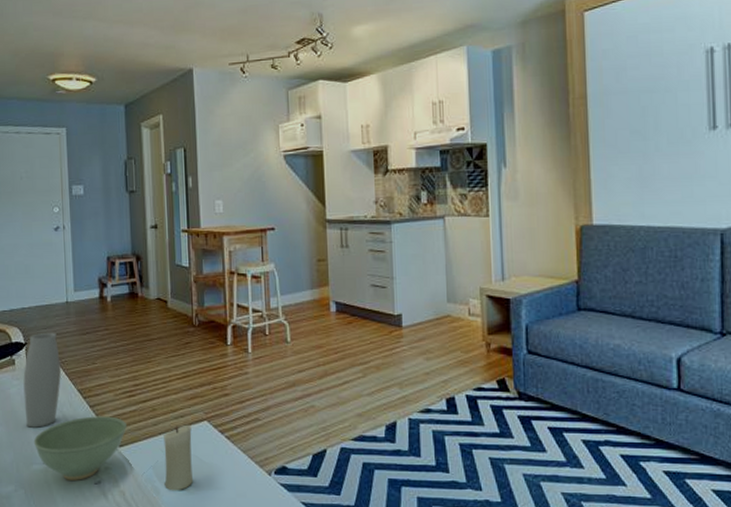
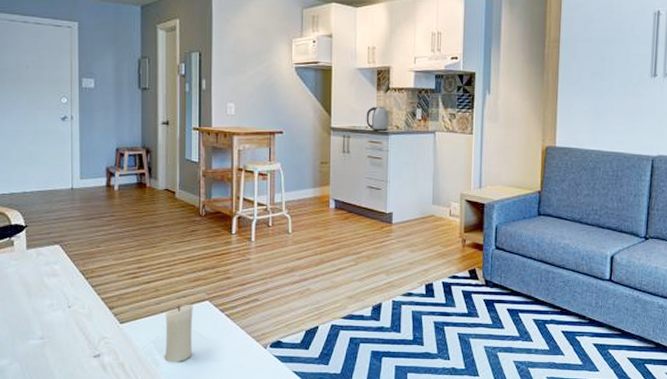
vase: present [23,332,61,428] -> none [22,216,63,305]
bowl: present [33,416,128,480] -> none [31,295,130,354]
kettle: none [364,191,391,221] -> present [366,106,390,132]

